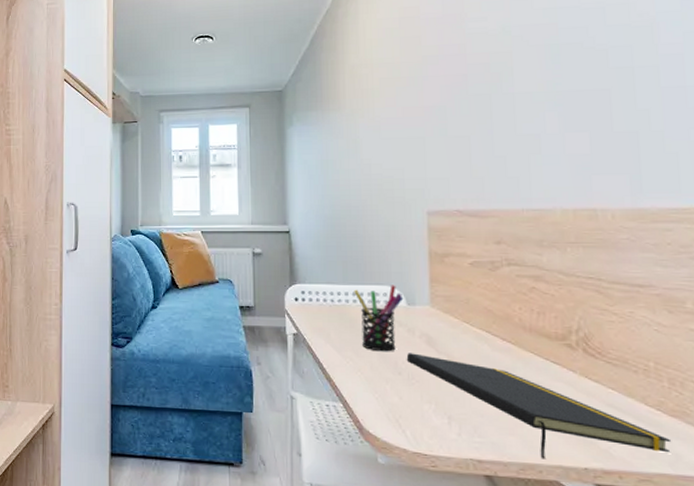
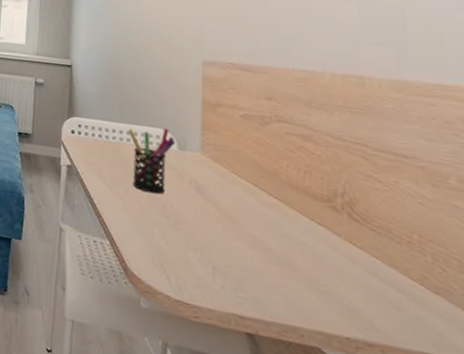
notepad: present [406,353,672,460] -> none [174,197,435,332]

